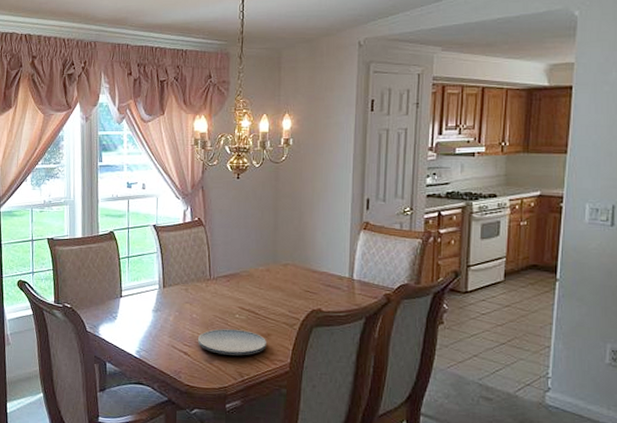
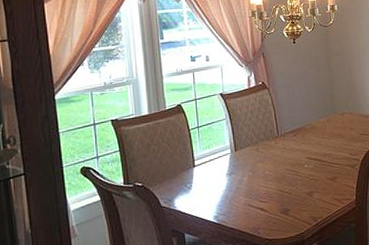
plate: present [197,329,266,356] -> none [272,177,334,204]

